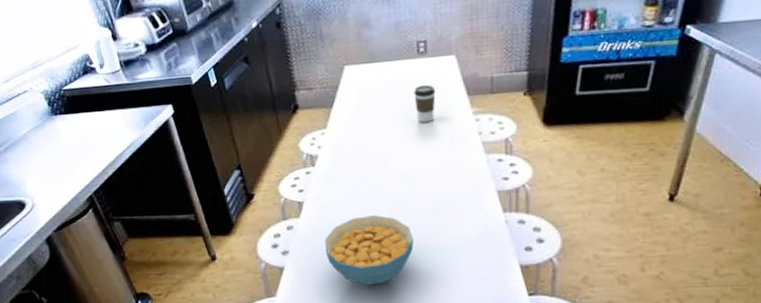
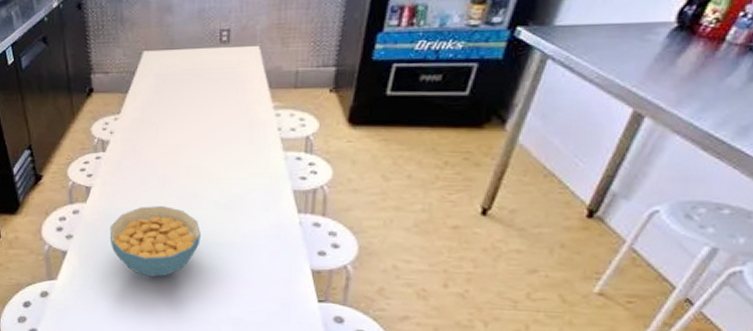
coffee cup: present [414,85,436,123] -> none [213,76,236,115]

